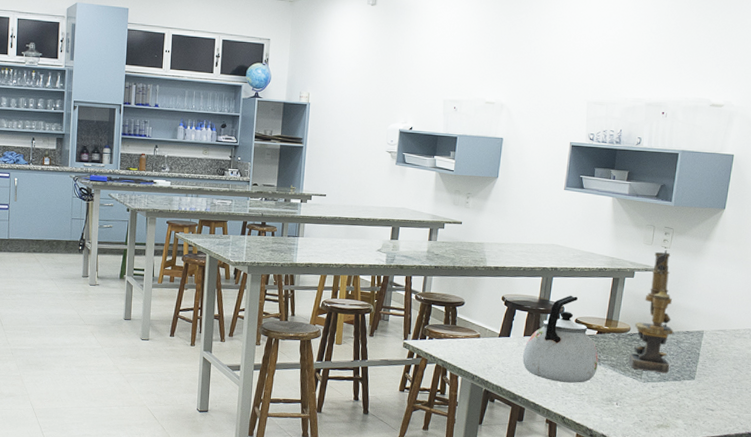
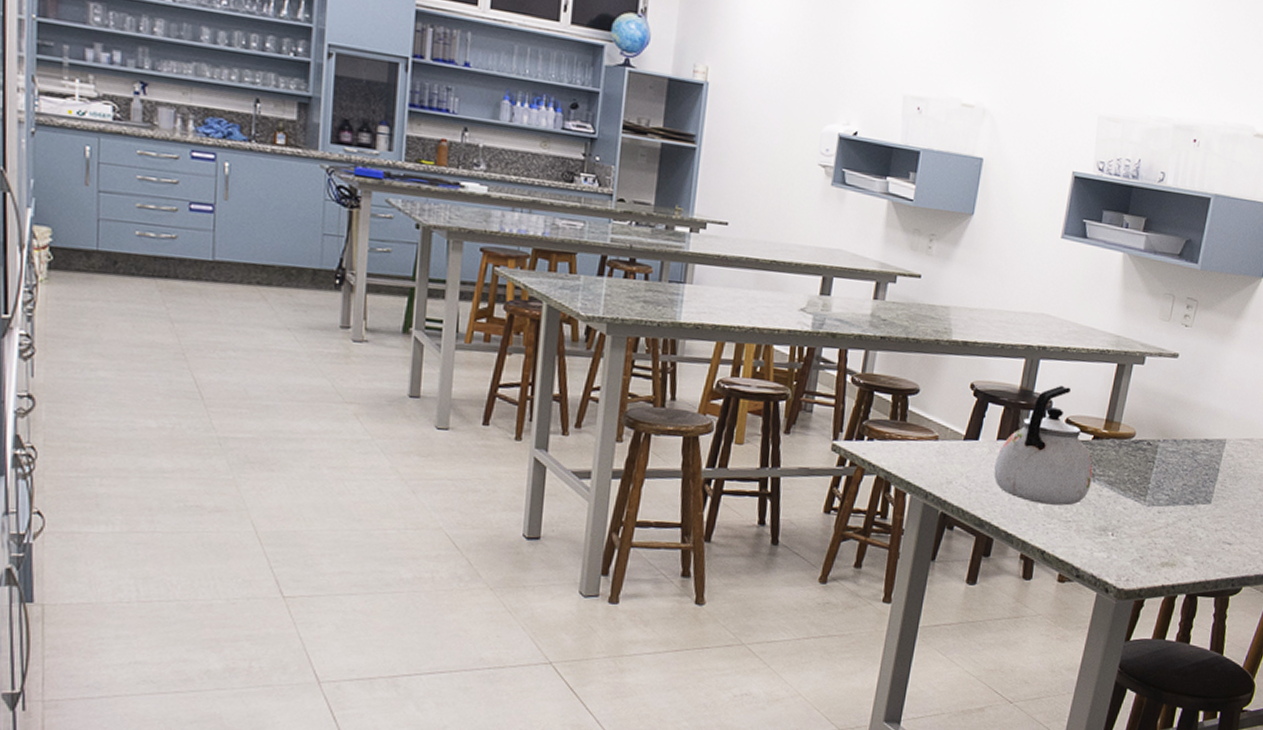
microscope: present [628,250,674,374] -> none [1130,328,1192,495]

